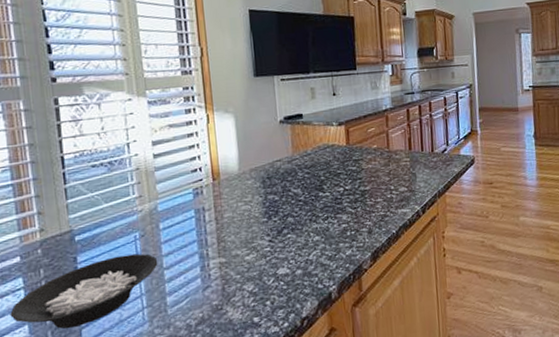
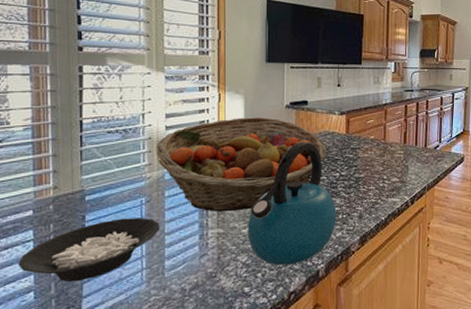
fruit basket: none [145,135,328,241] -> present [156,117,326,212]
kettle: none [251,157,345,291] -> present [248,142,336,265]

